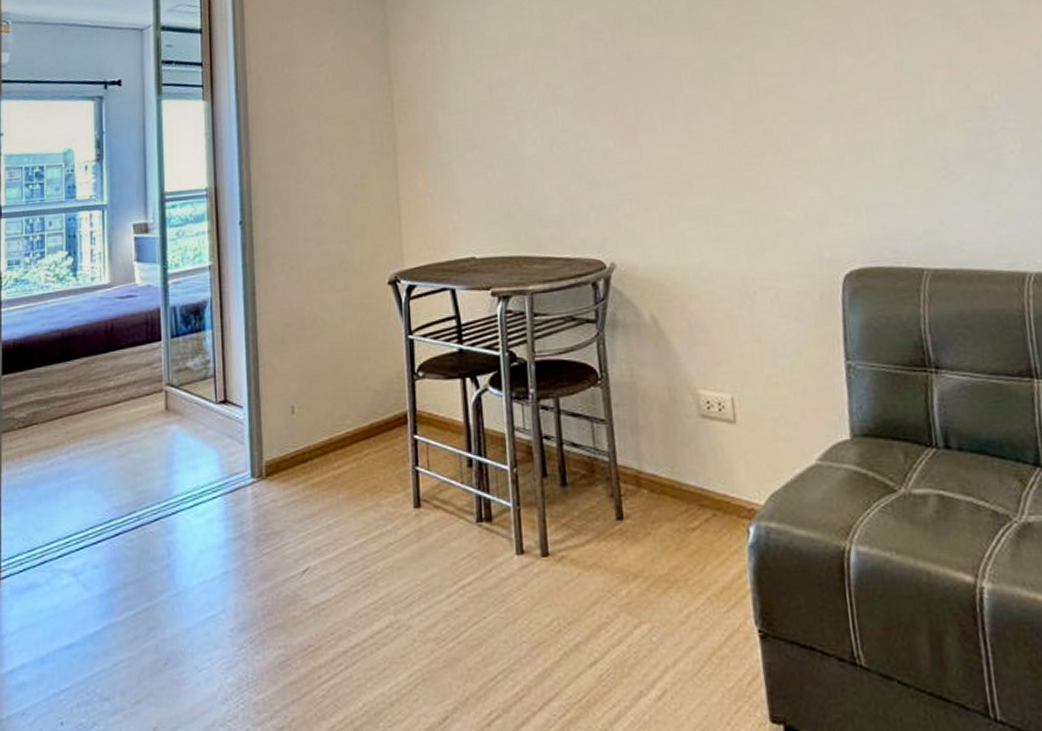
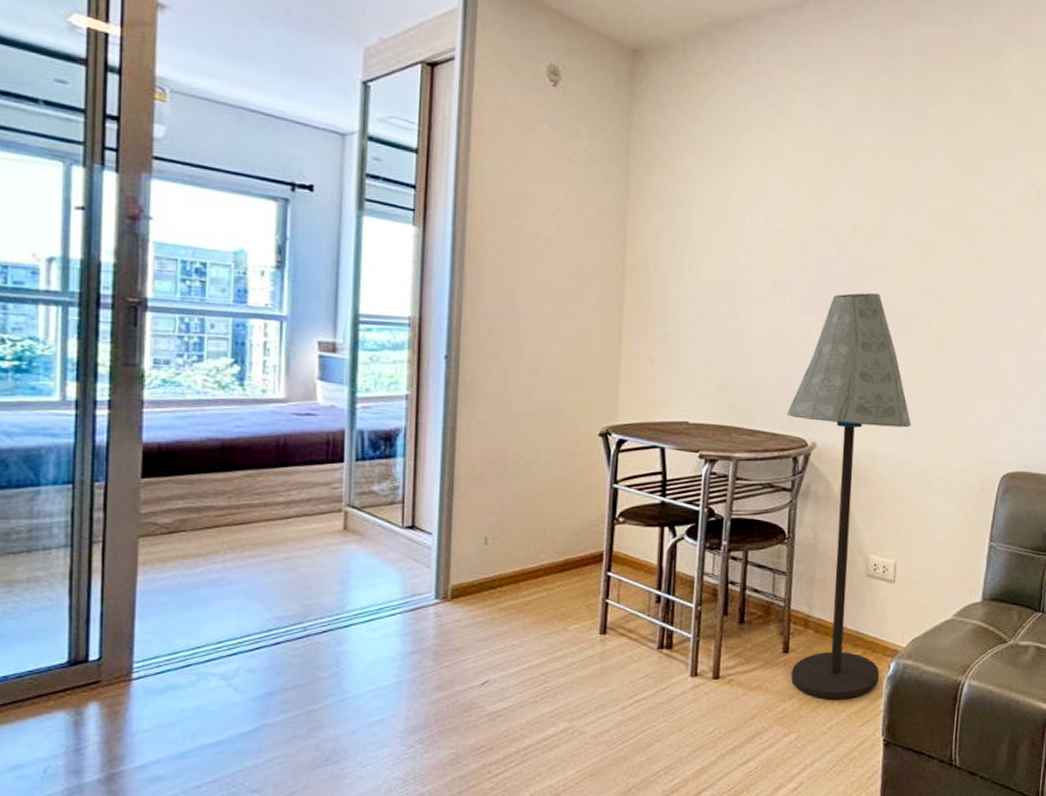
floor lamp: none [577,84,738,578] -> present [787,292,912,700]

